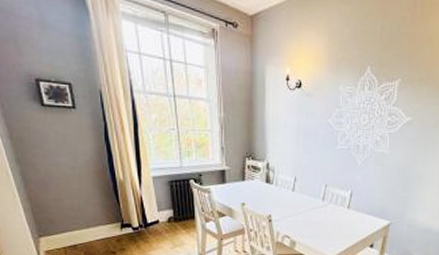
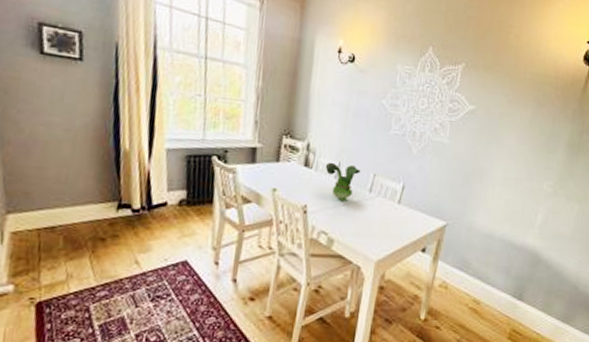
toy figurine: none [283,177,314,210] -> present [325,162,361,202]

